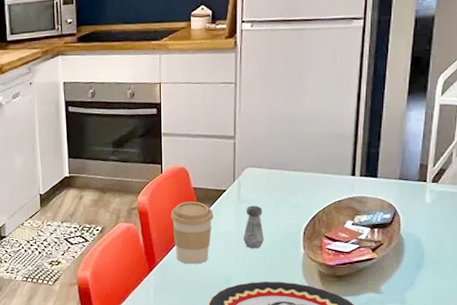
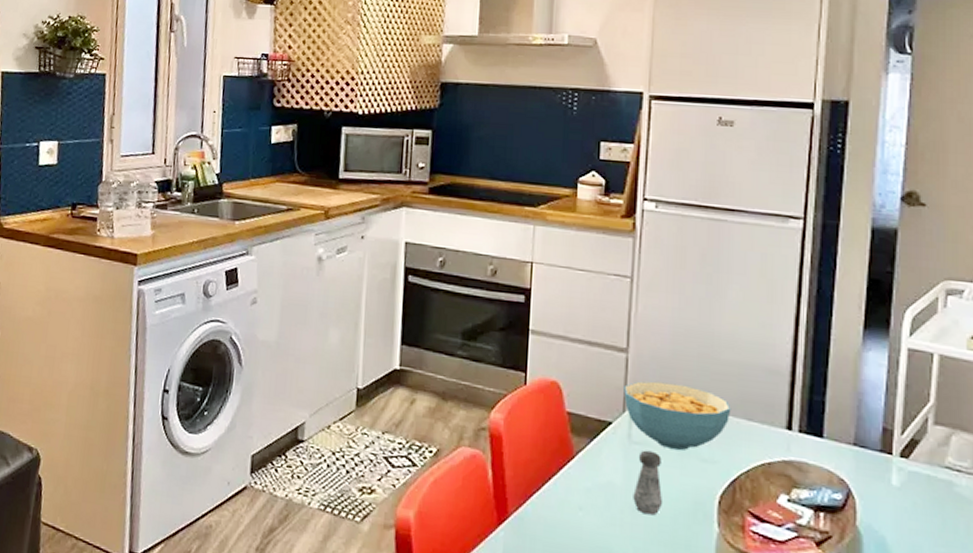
coffee cup: present [170,201,213,264] -> none [533,430,593,525]
cereal bowl: none [233,155,311,203] -> present [624,381,731,451]

